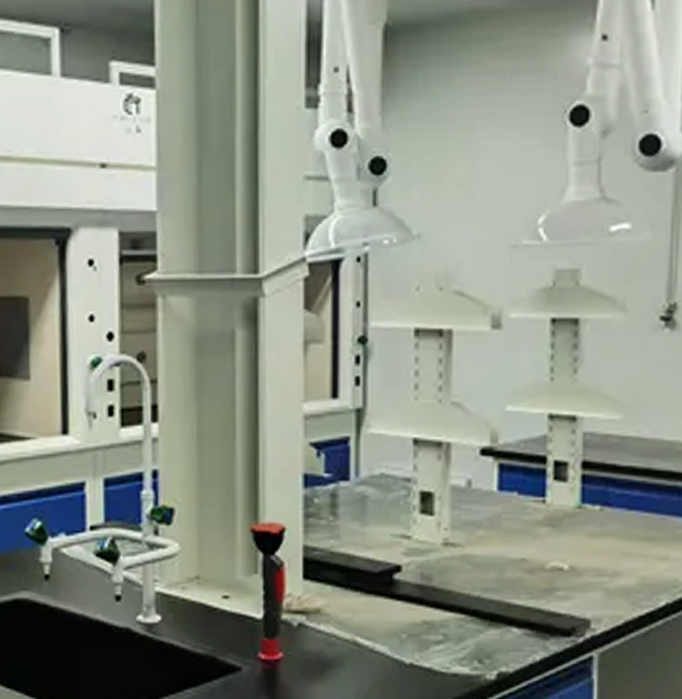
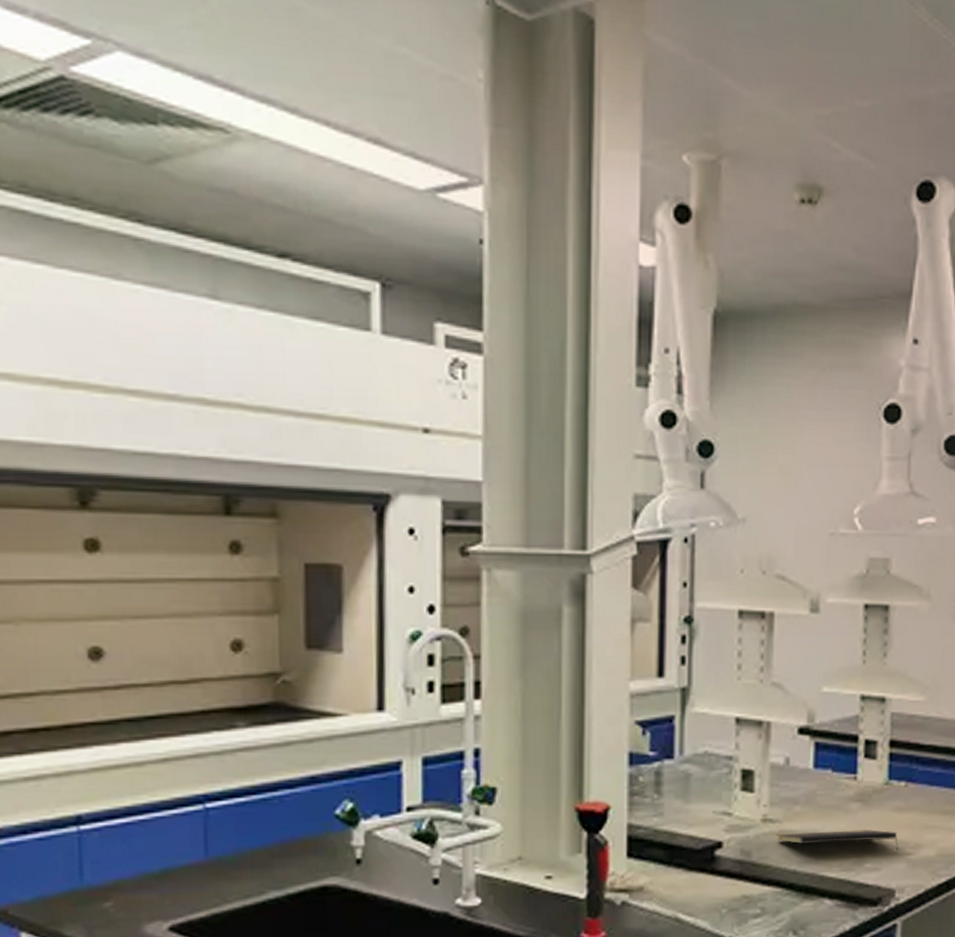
notepad: none [458,555,595,580] -> present [776,829,899,852]

